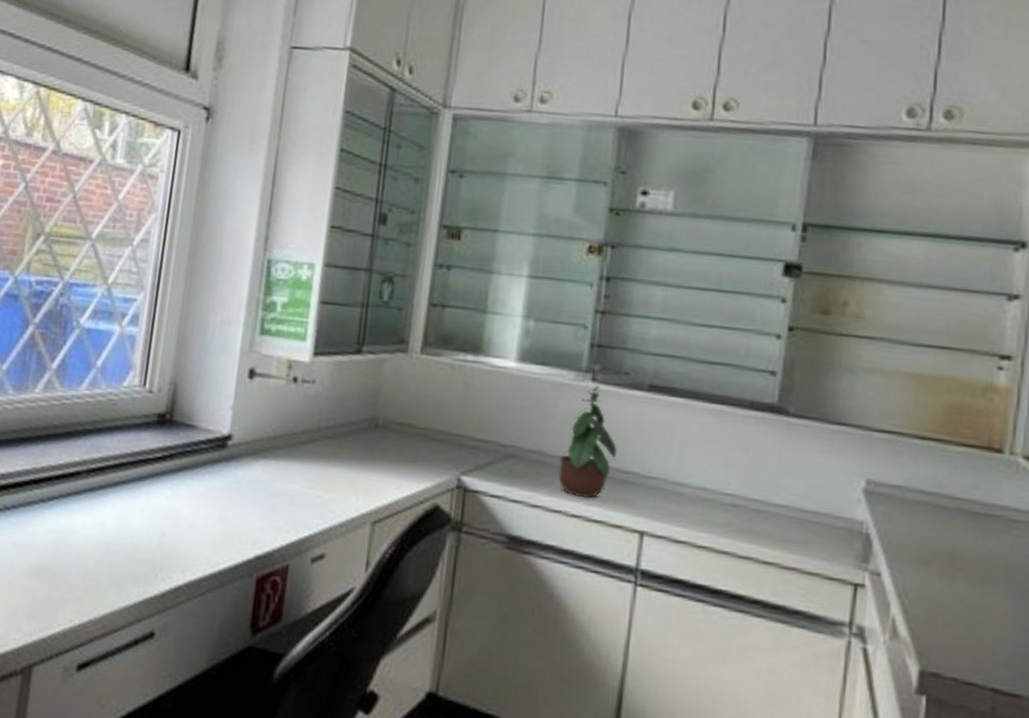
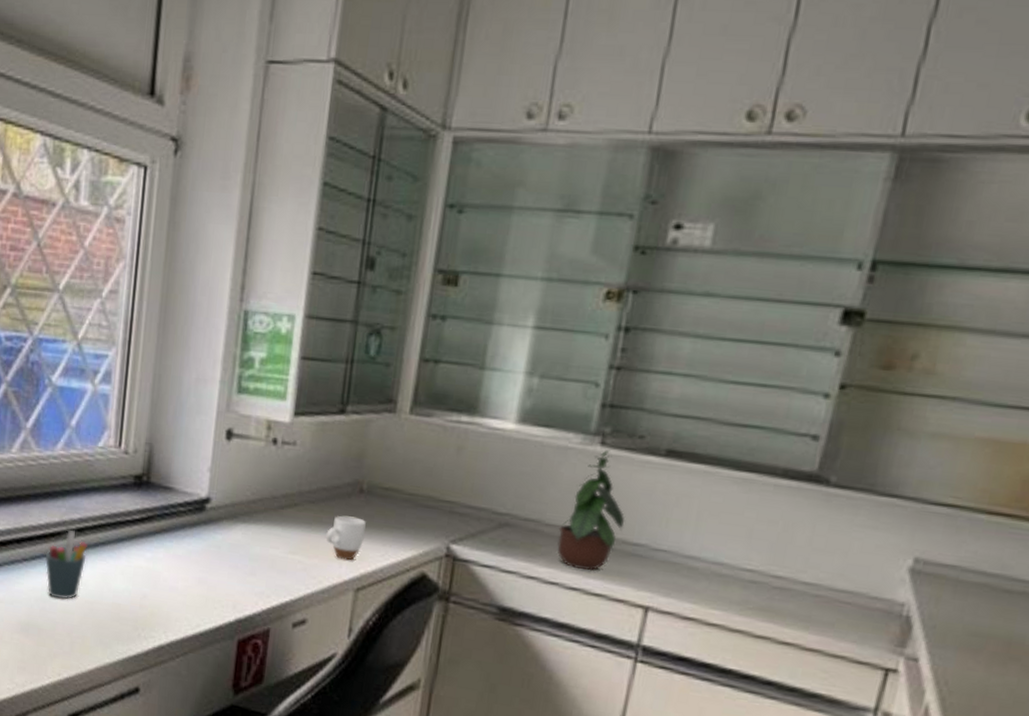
pen holder: none [62,469,108,542] -> present [45,529,88,600]
mug: none [343,450,382,494] -> present [326,515,366,561]

